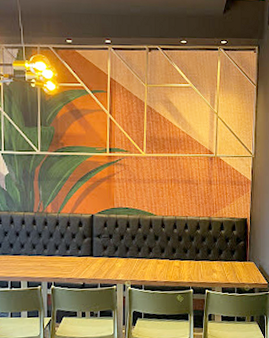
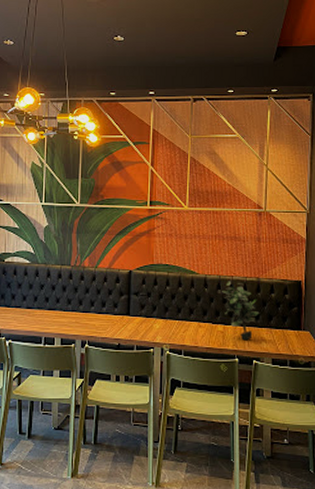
potted plant: none [178,220,211,273] -> present [222,281,260,341]

